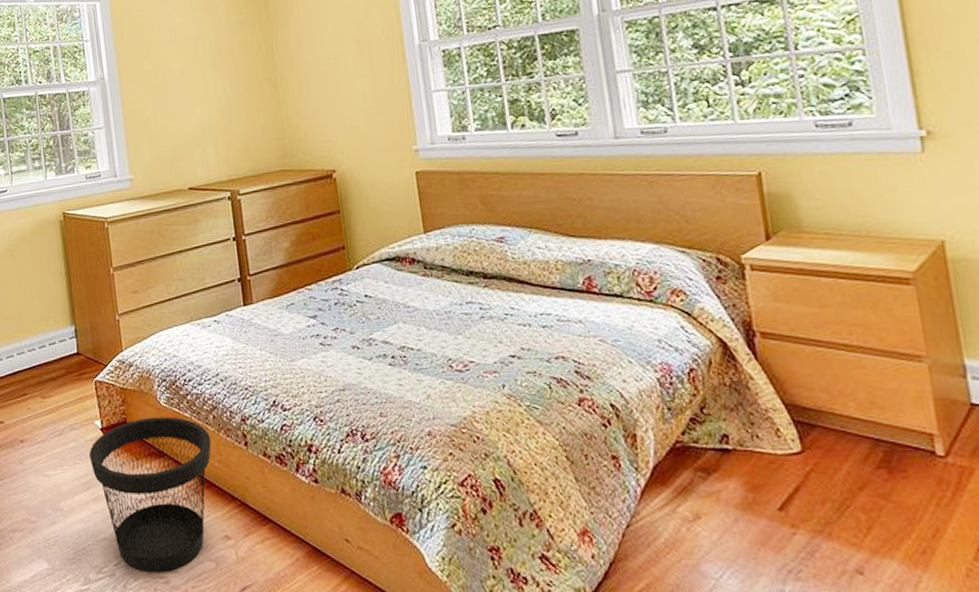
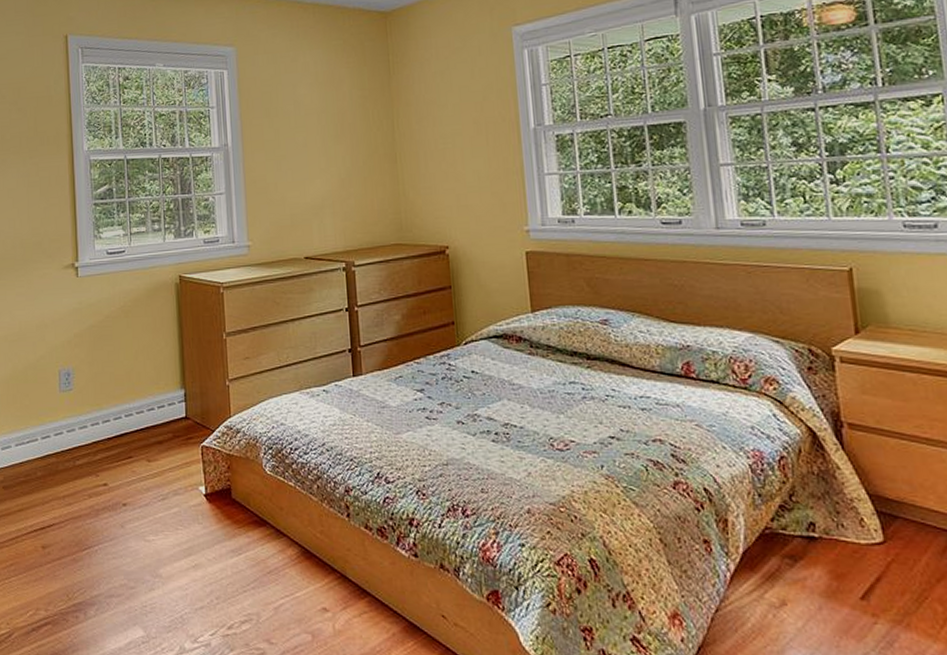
wastebasket: present [88,417,212,573] -> none [191,485,315,644]

